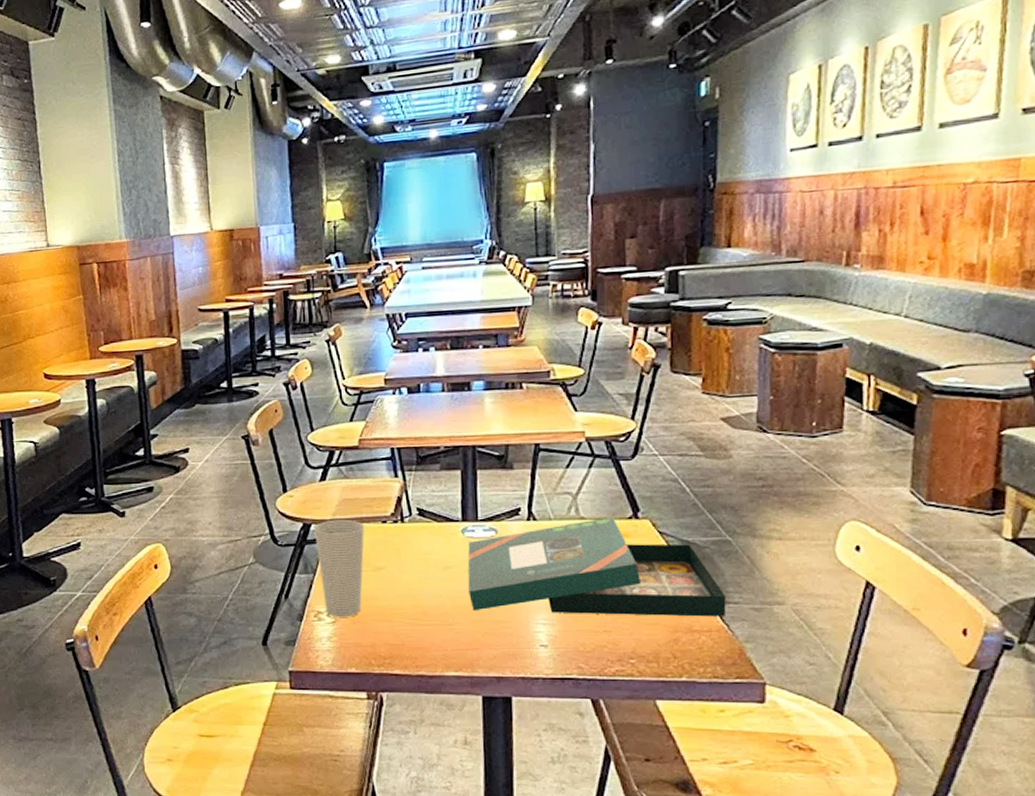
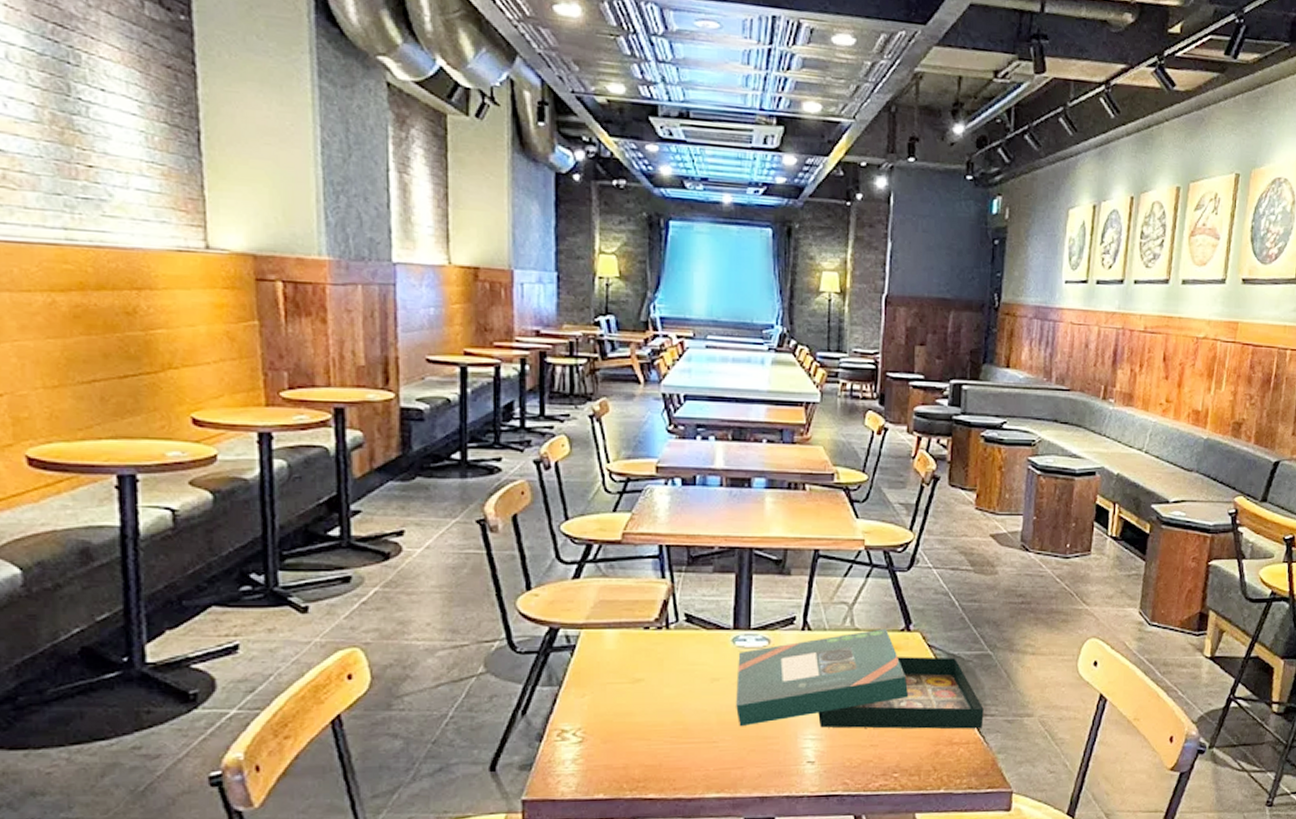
cup: present [314,518,364,617] -> none [562,623,623,736]

